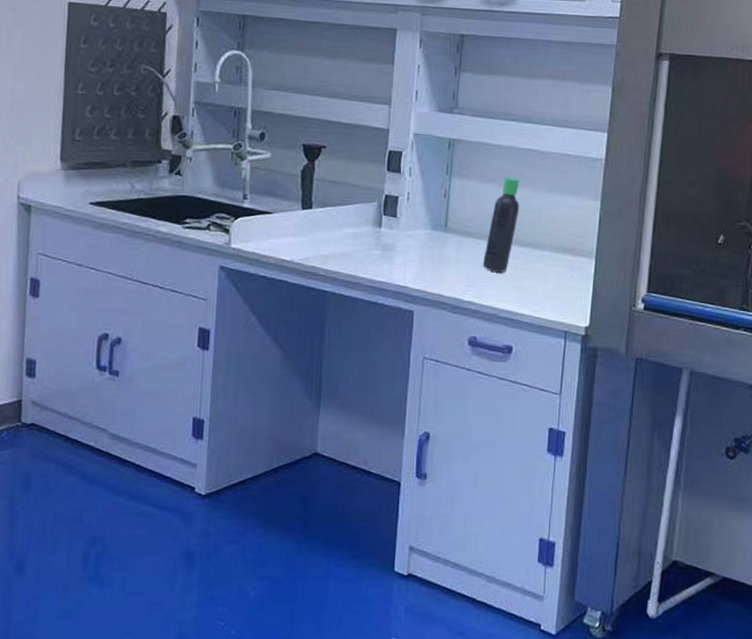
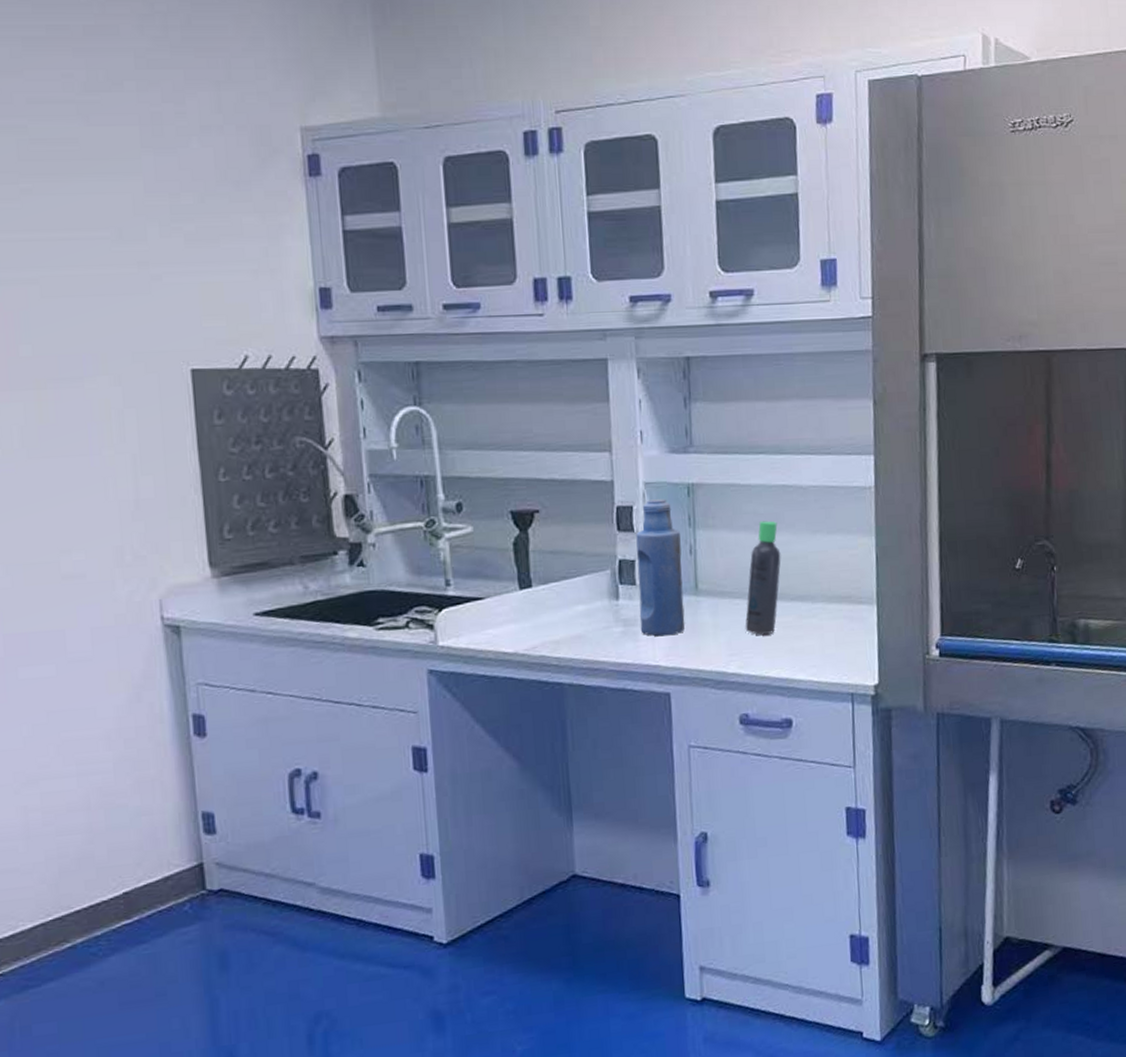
bottle: none [396,148,438,263] -> present [636,499,685,637]

